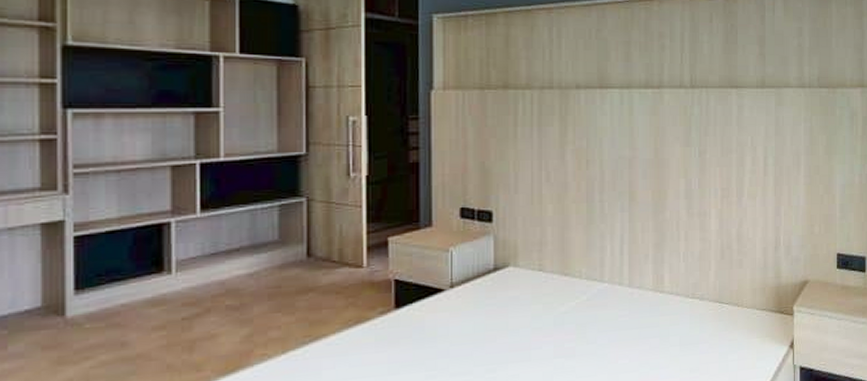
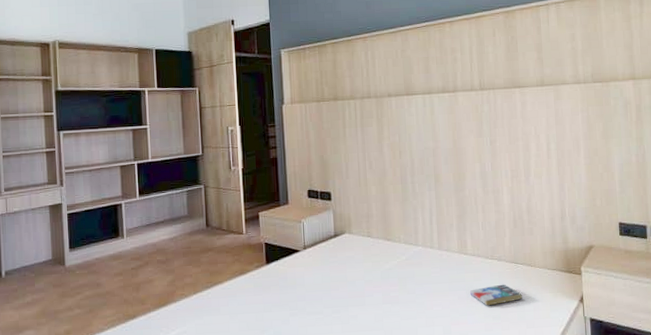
book: none [664,328,726,356] -> present [470,284,522,306]

